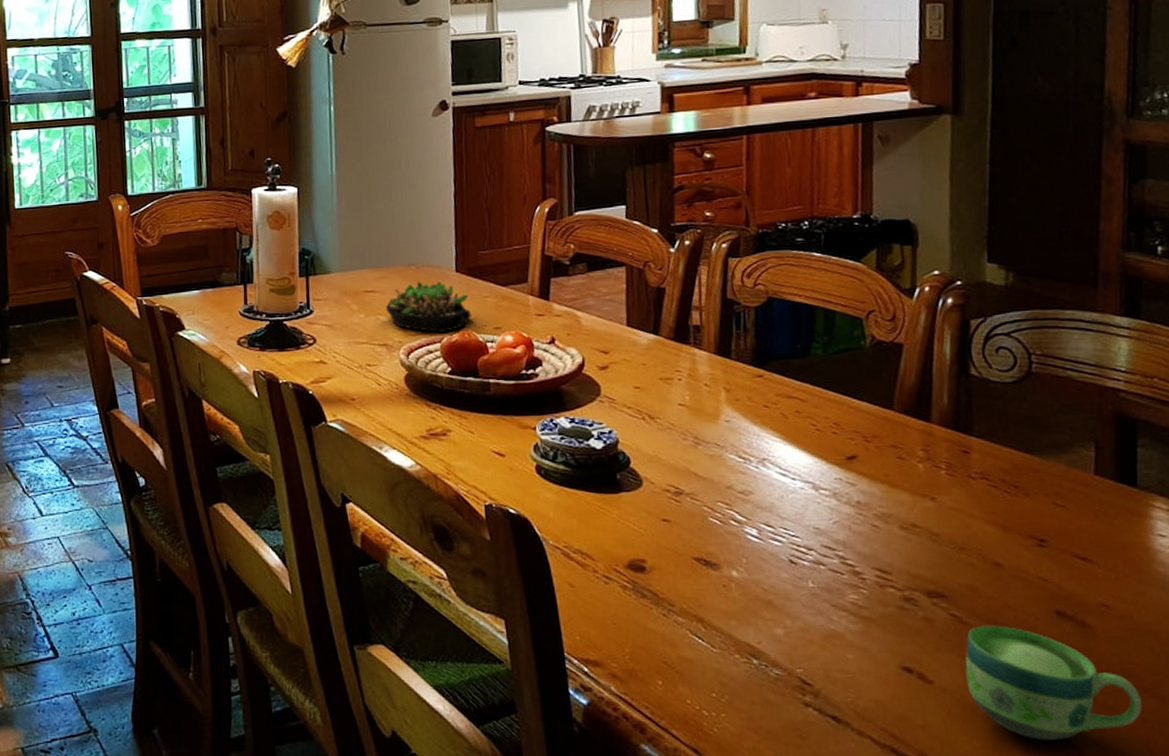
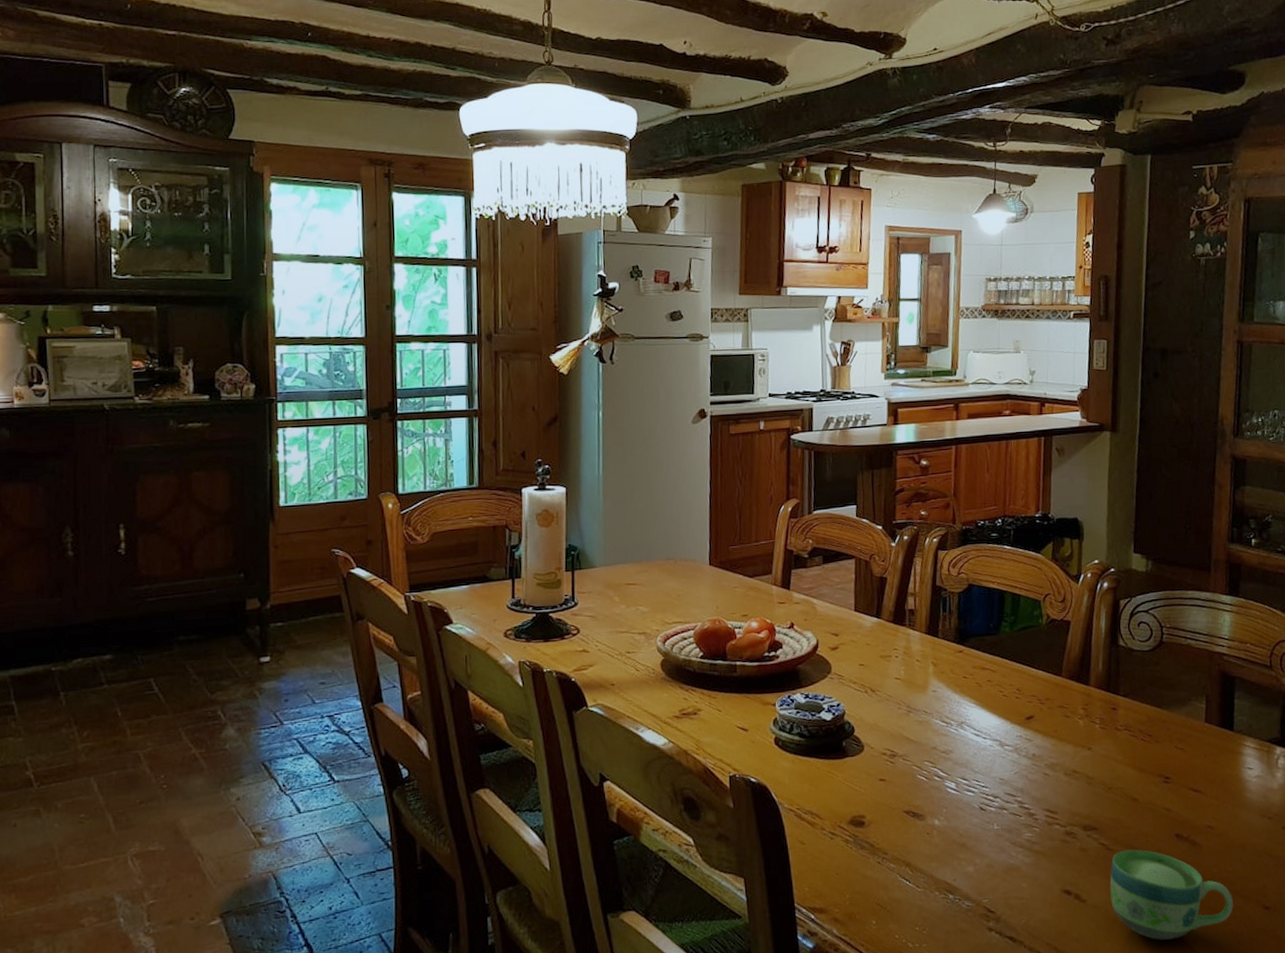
succulent plant: present [386,280,472,333] -> none [646,573,722,621]

